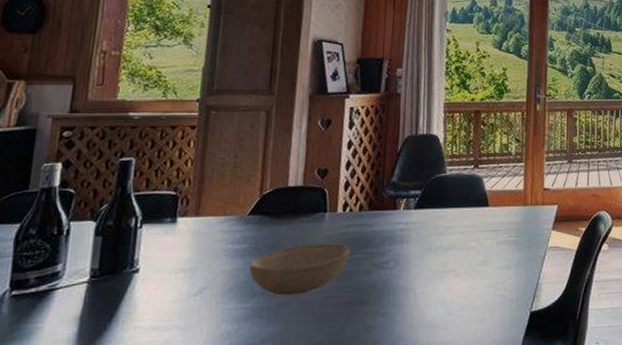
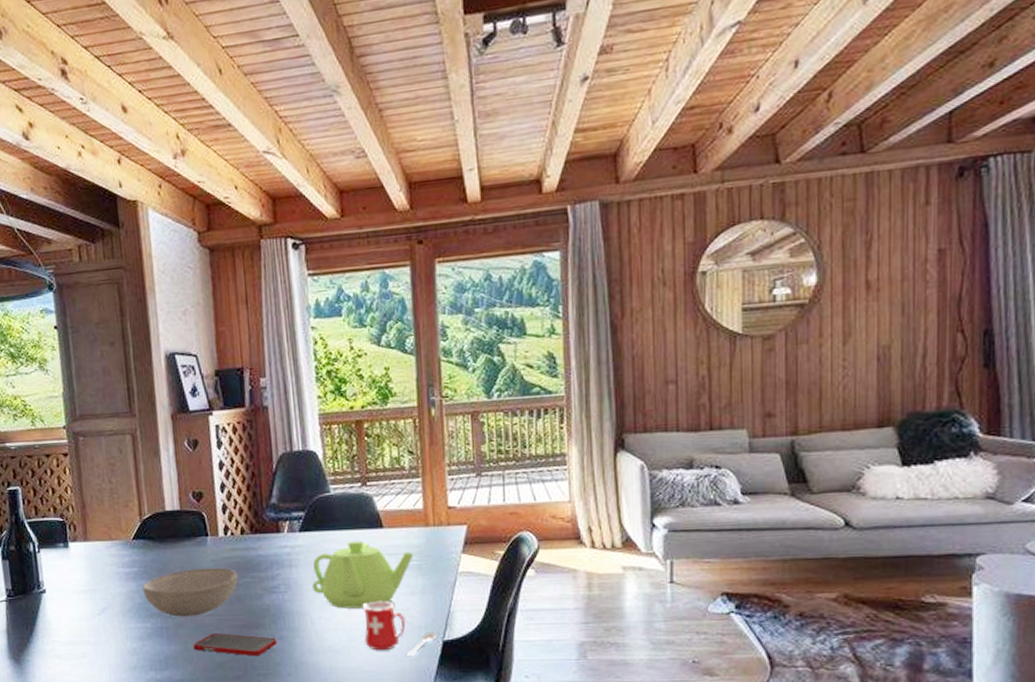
cell phone: none [293,311,380,335] -> present [193,633,277,657]
teapot: none [420,218,512,283] -> present [312,540,414,609]
mug: none [462,274,526,328] -> present [364,600,437,656]

